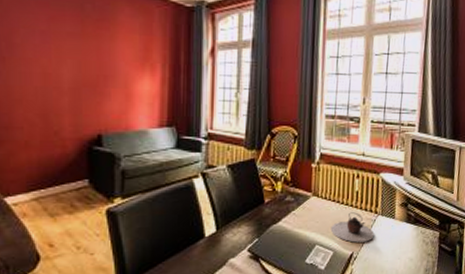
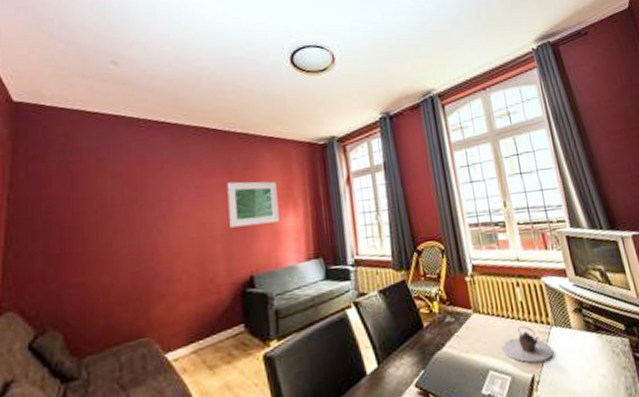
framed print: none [77,32,134,84] -> present [227,181,279,228]

